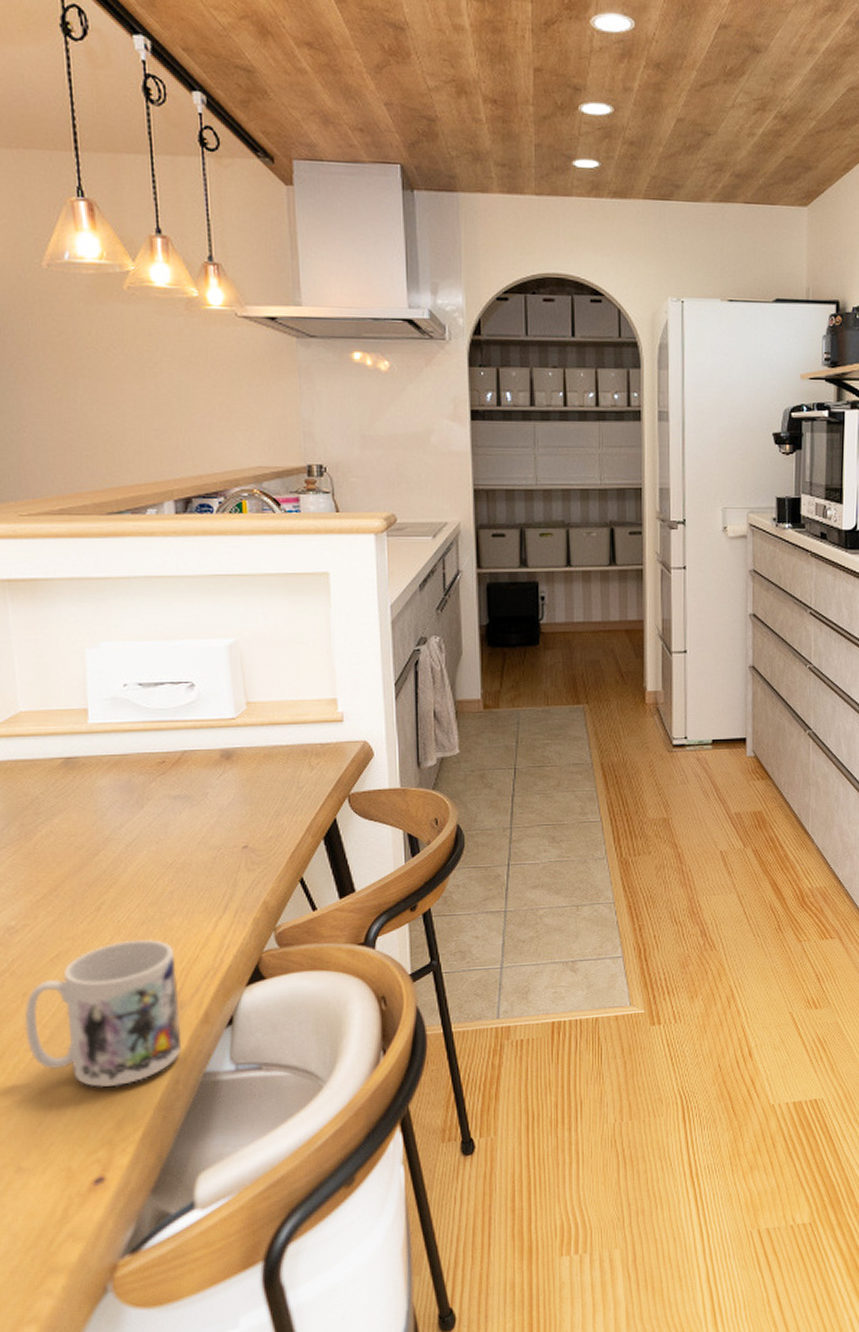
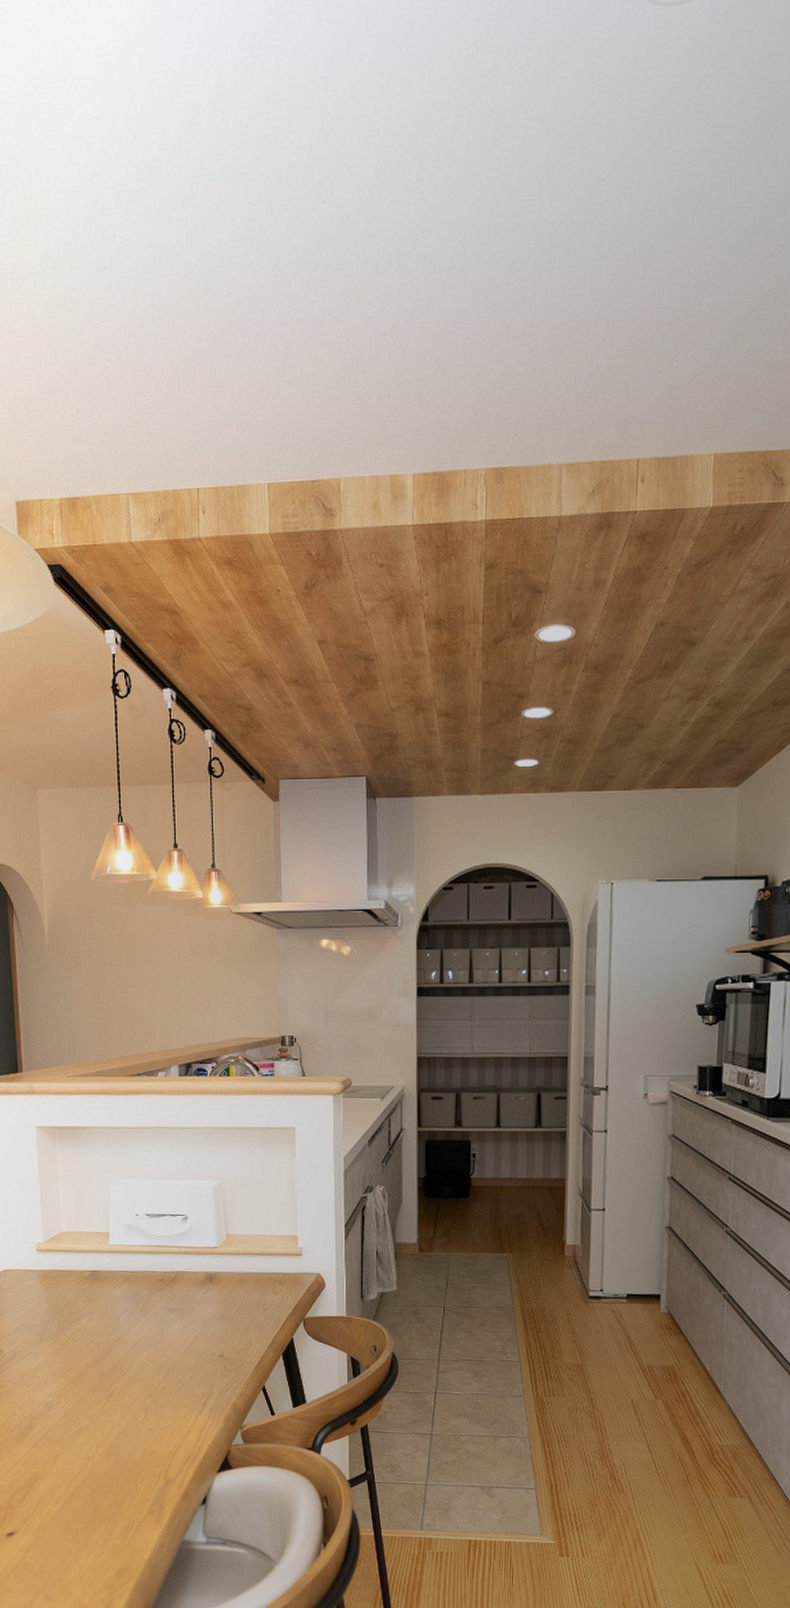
mug: present [24,938,182,1087] -> none [55,1423,167,1542]

